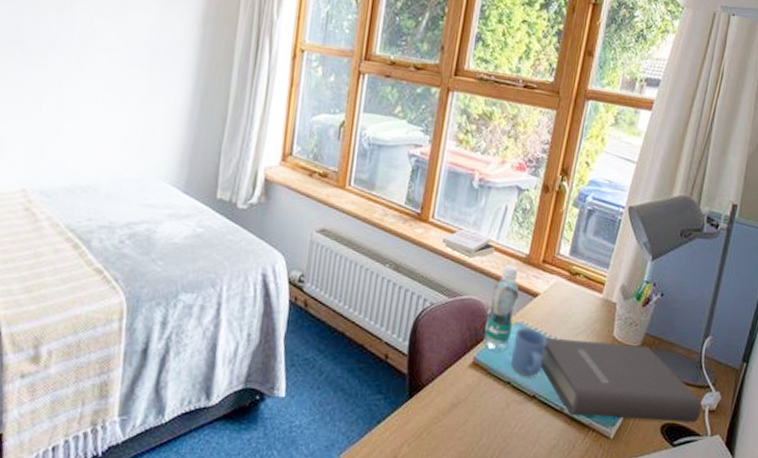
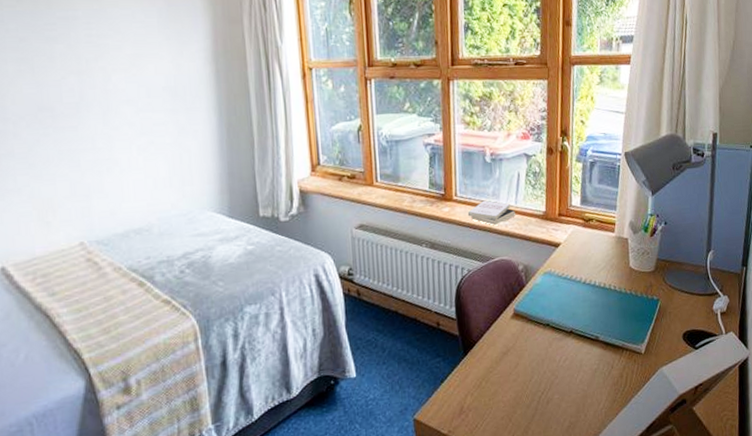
bottle: present [483,263,520,352] -> none [518,222,544,301]
mug: present [511,326,548,377] -> none [545,274,575,316]
book: present [540,338,702,423] -> none [571,269,714,340]

